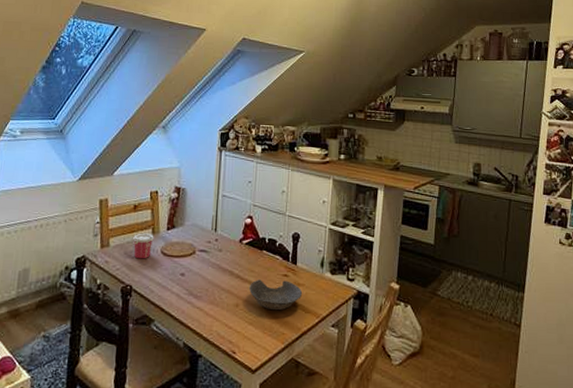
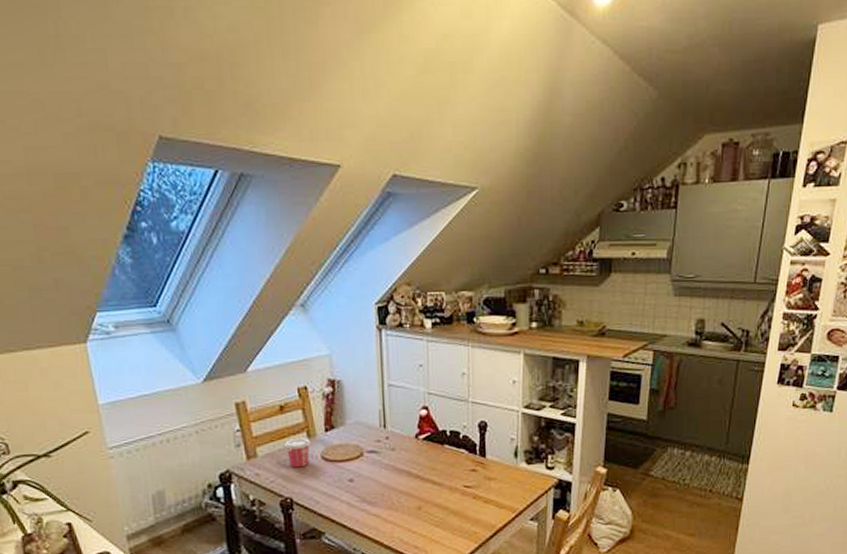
bowl: present [249,279,303,311] -> none [432,476,495,510]

